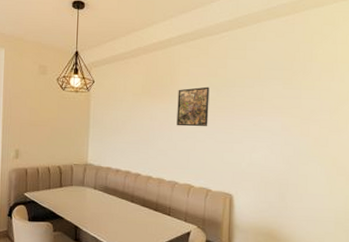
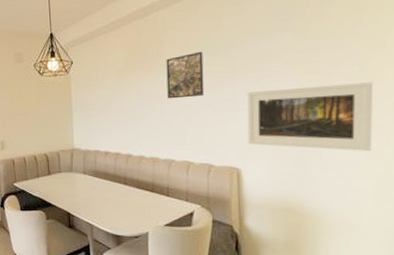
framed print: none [240,126,339,188] -> present [247,82,374,151]

